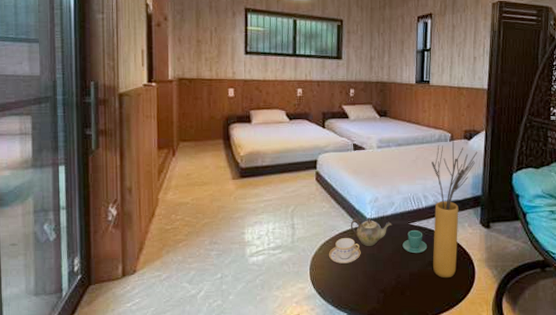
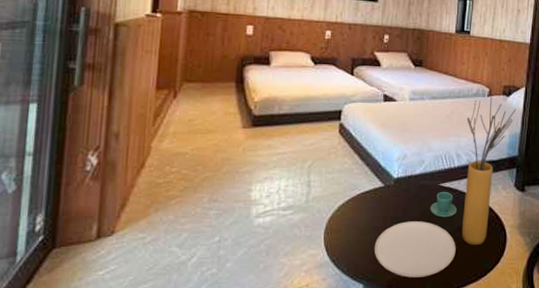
teacup: present [328,237,361,264] -> none [347,197,384,227]
teapot: present [350,216,392,246] -> none [373,175,421,208]
plate: none [355,257,428,307] -> present [375,221,456,277]

